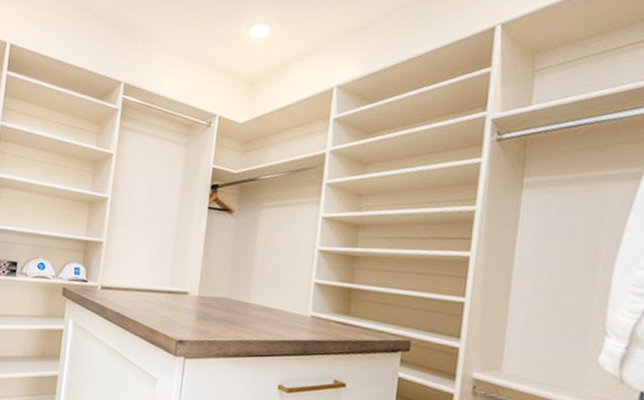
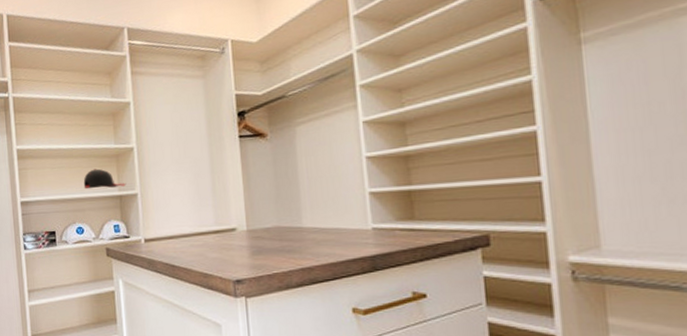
baseball cap: none [53,210,93,233] -> present [83,169,125,190]

